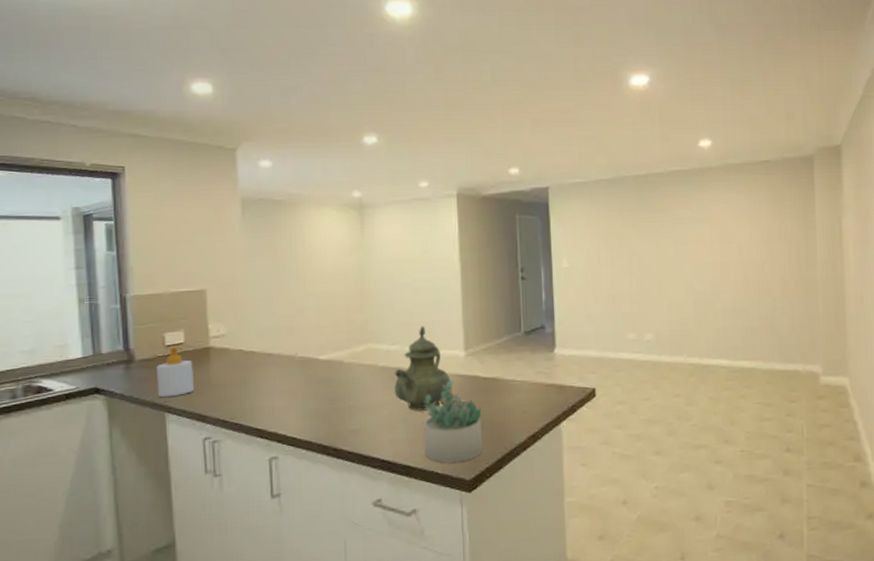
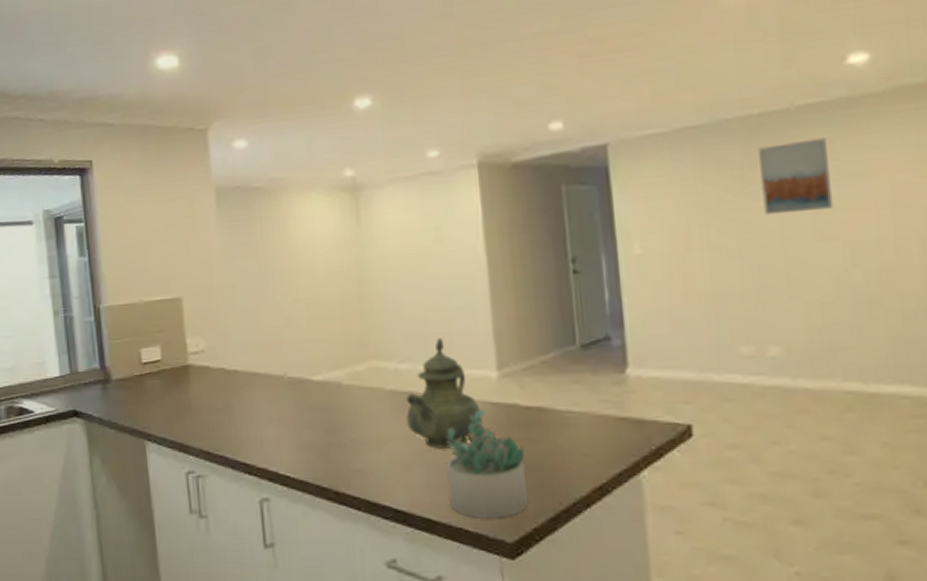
soap bottle: present [156,346,195,398] -> none [134,364,175,423]
wall art: none [644,194,688,244] -> present [758,138,834,215]

